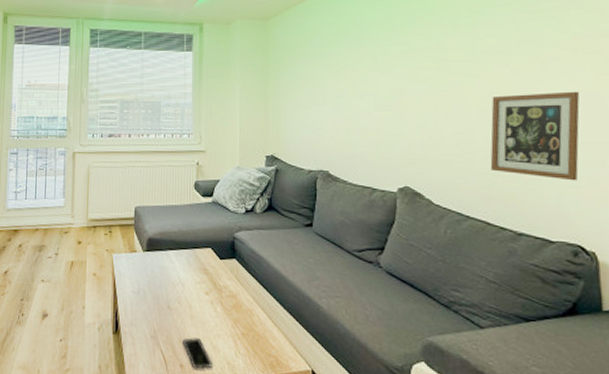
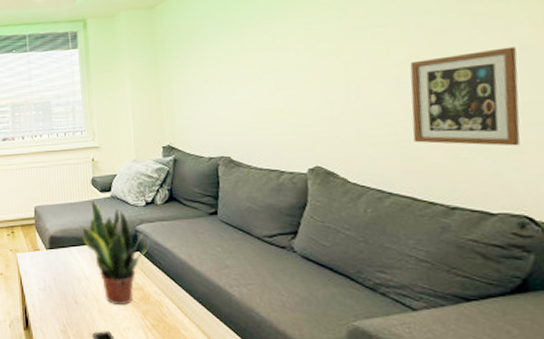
potted plant: none [181,204,248,313] -> present [83,200,151,306]

